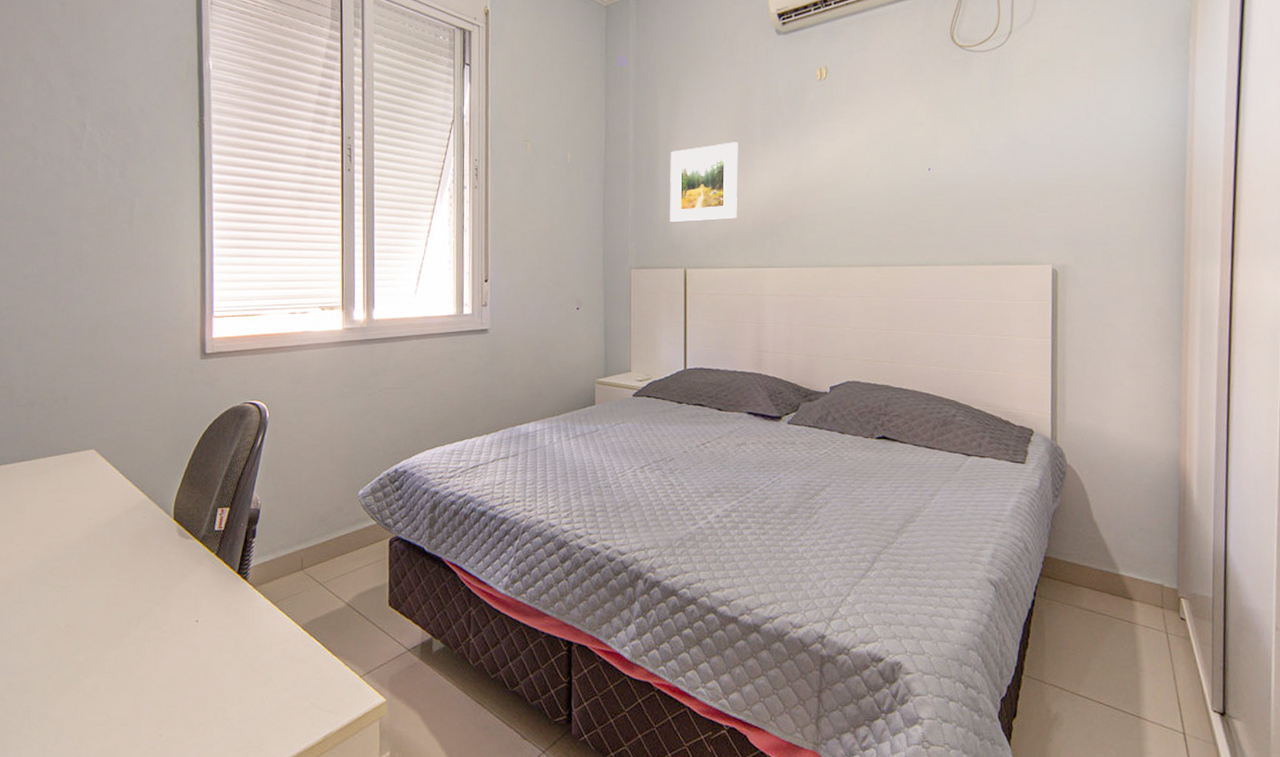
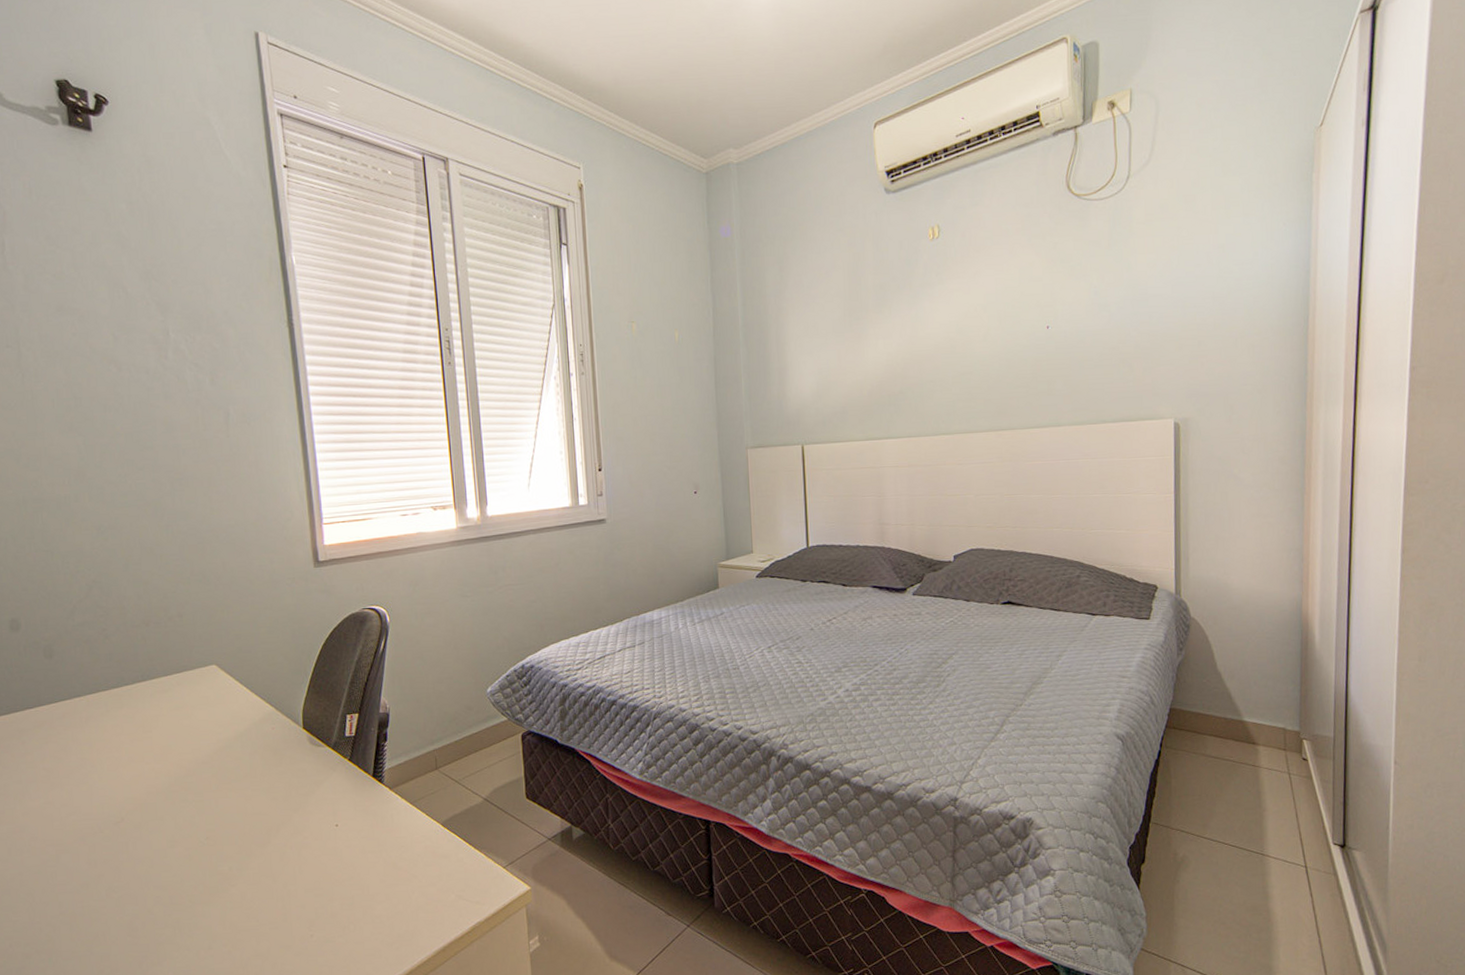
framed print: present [670,142,738,223] -> none [781,310,853,399]

